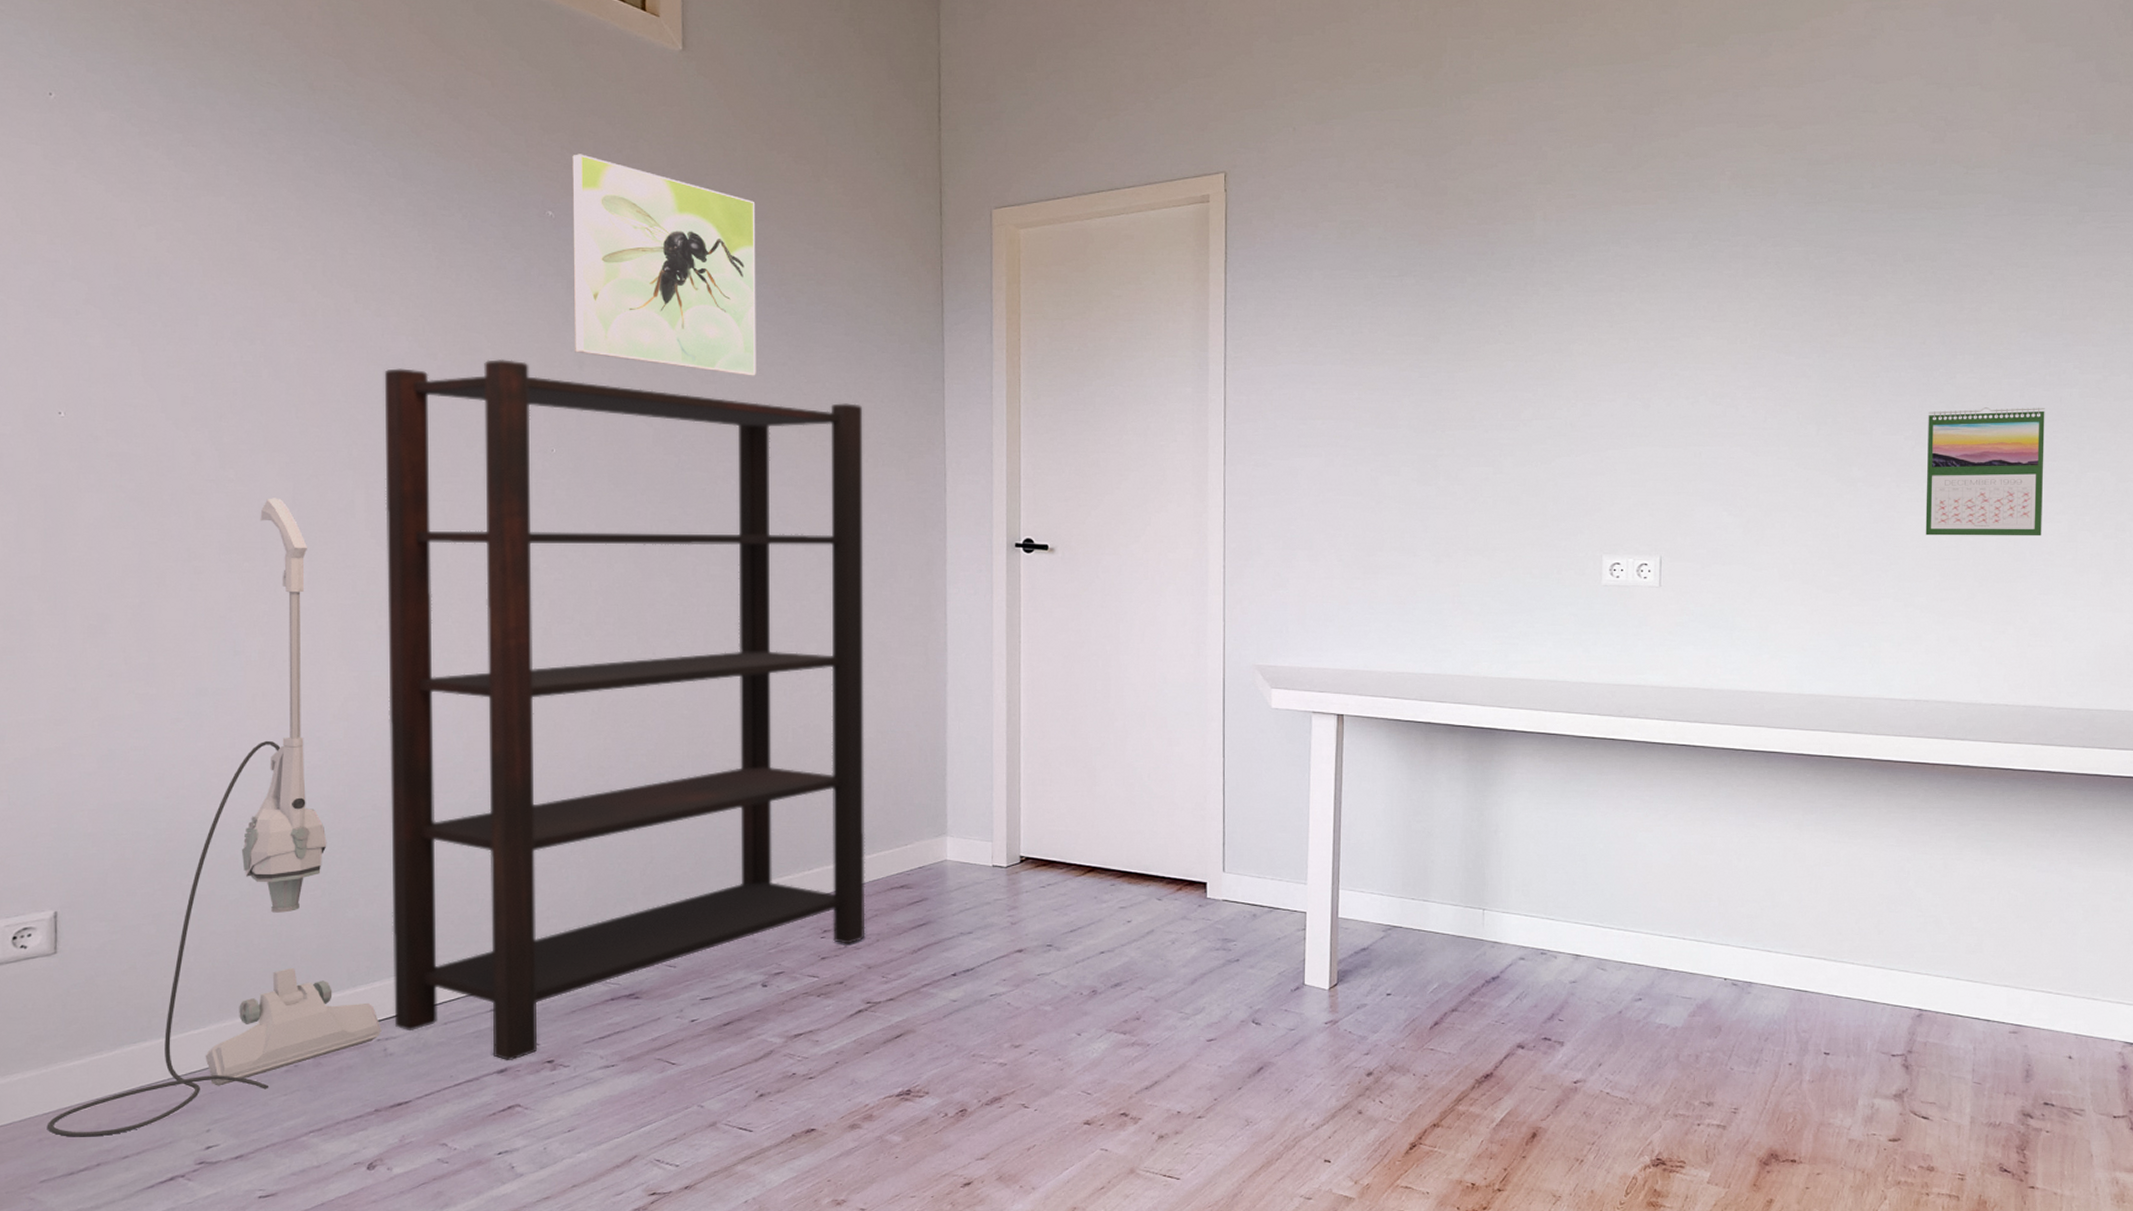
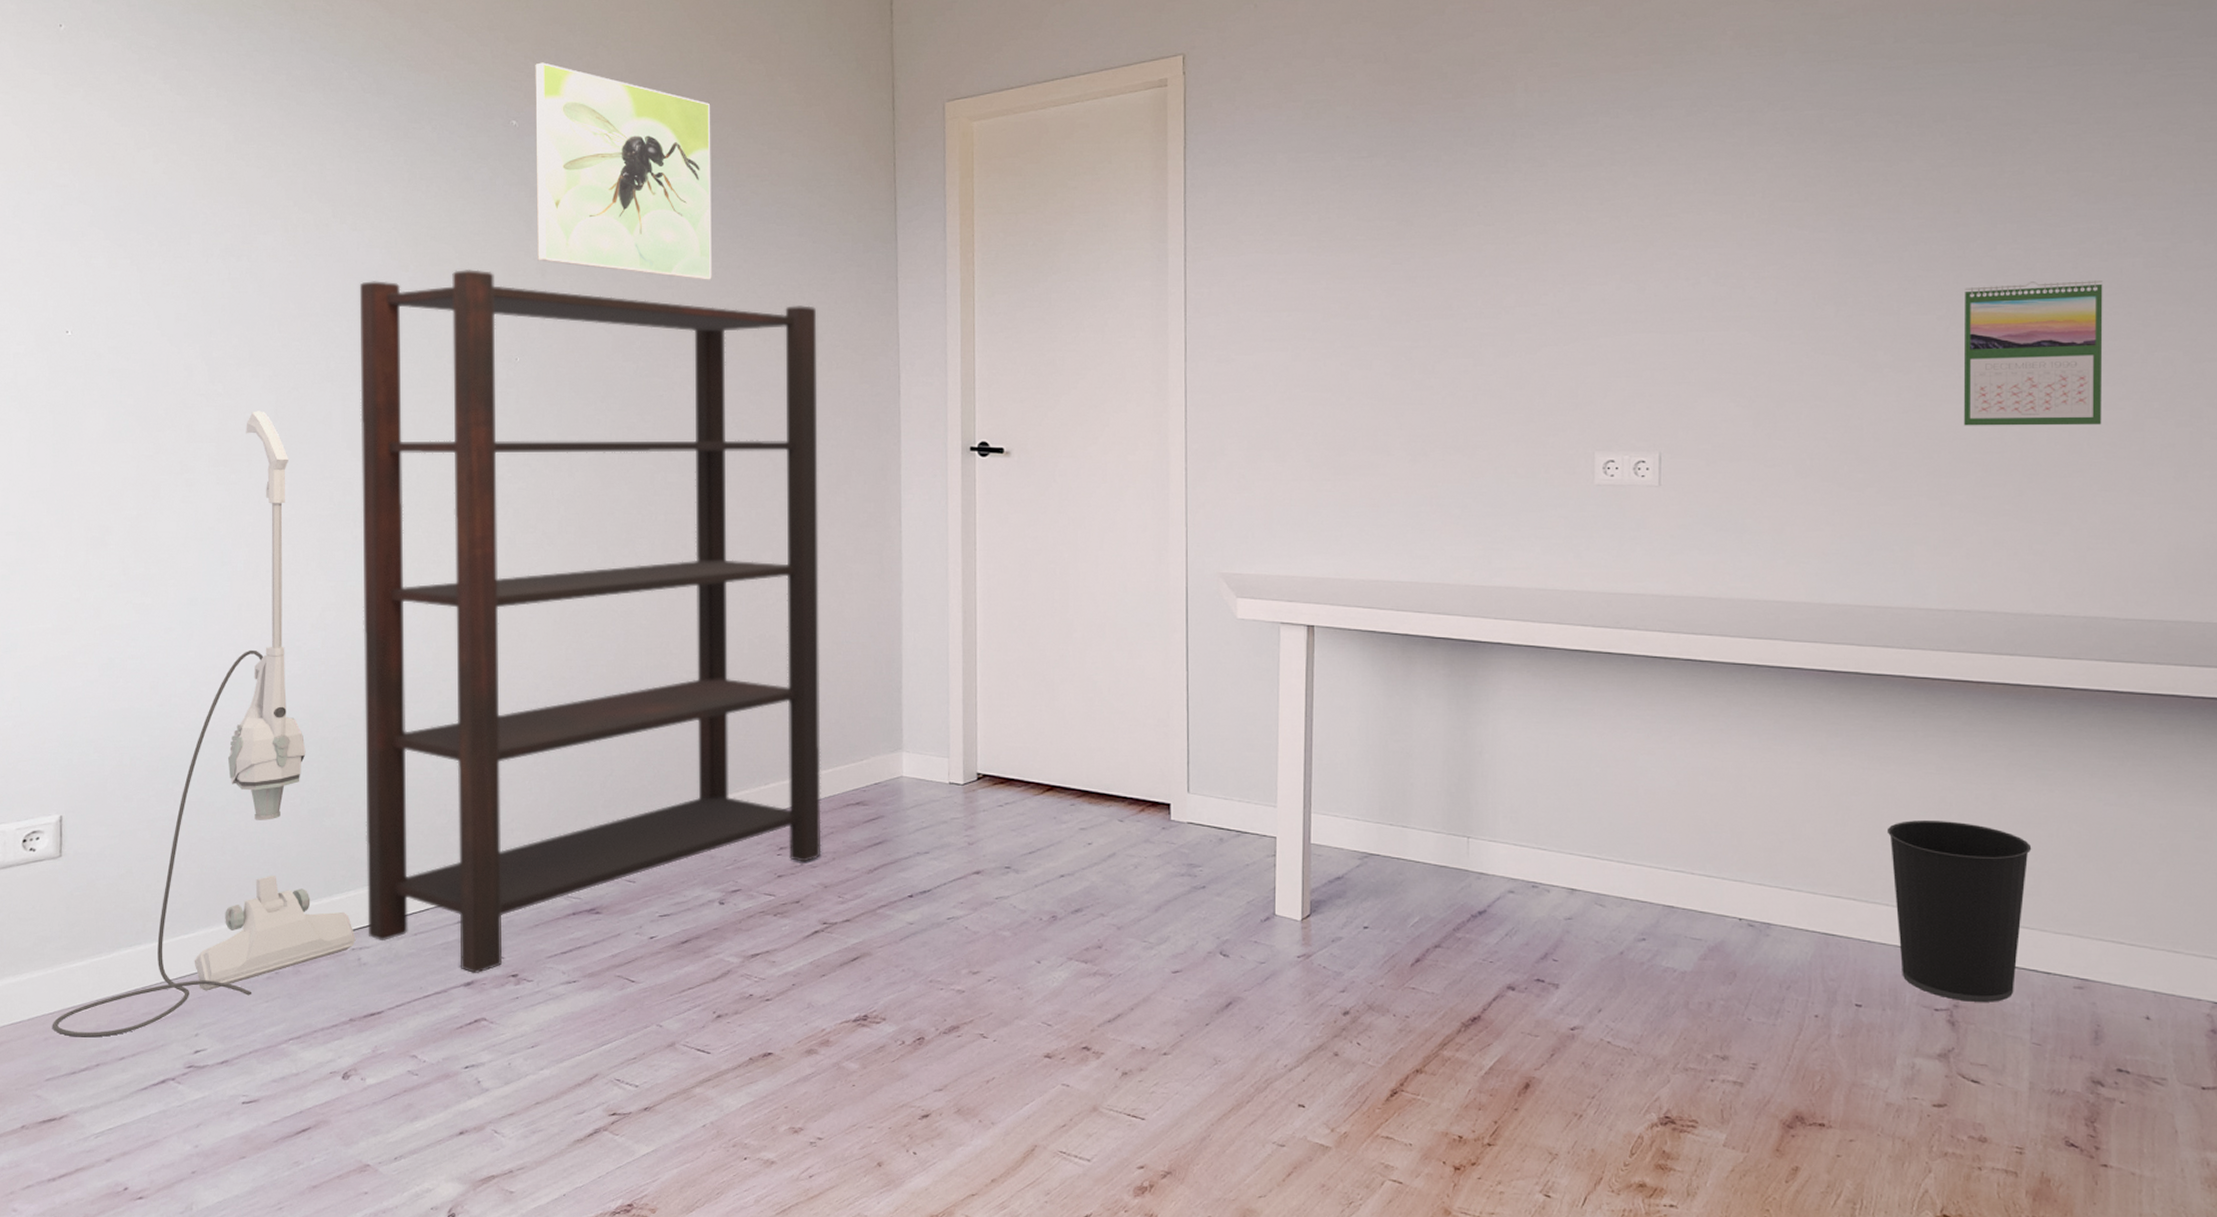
wastebasket: none [1853,888,1976,1048] -> present [1886,820,2032,1002]

